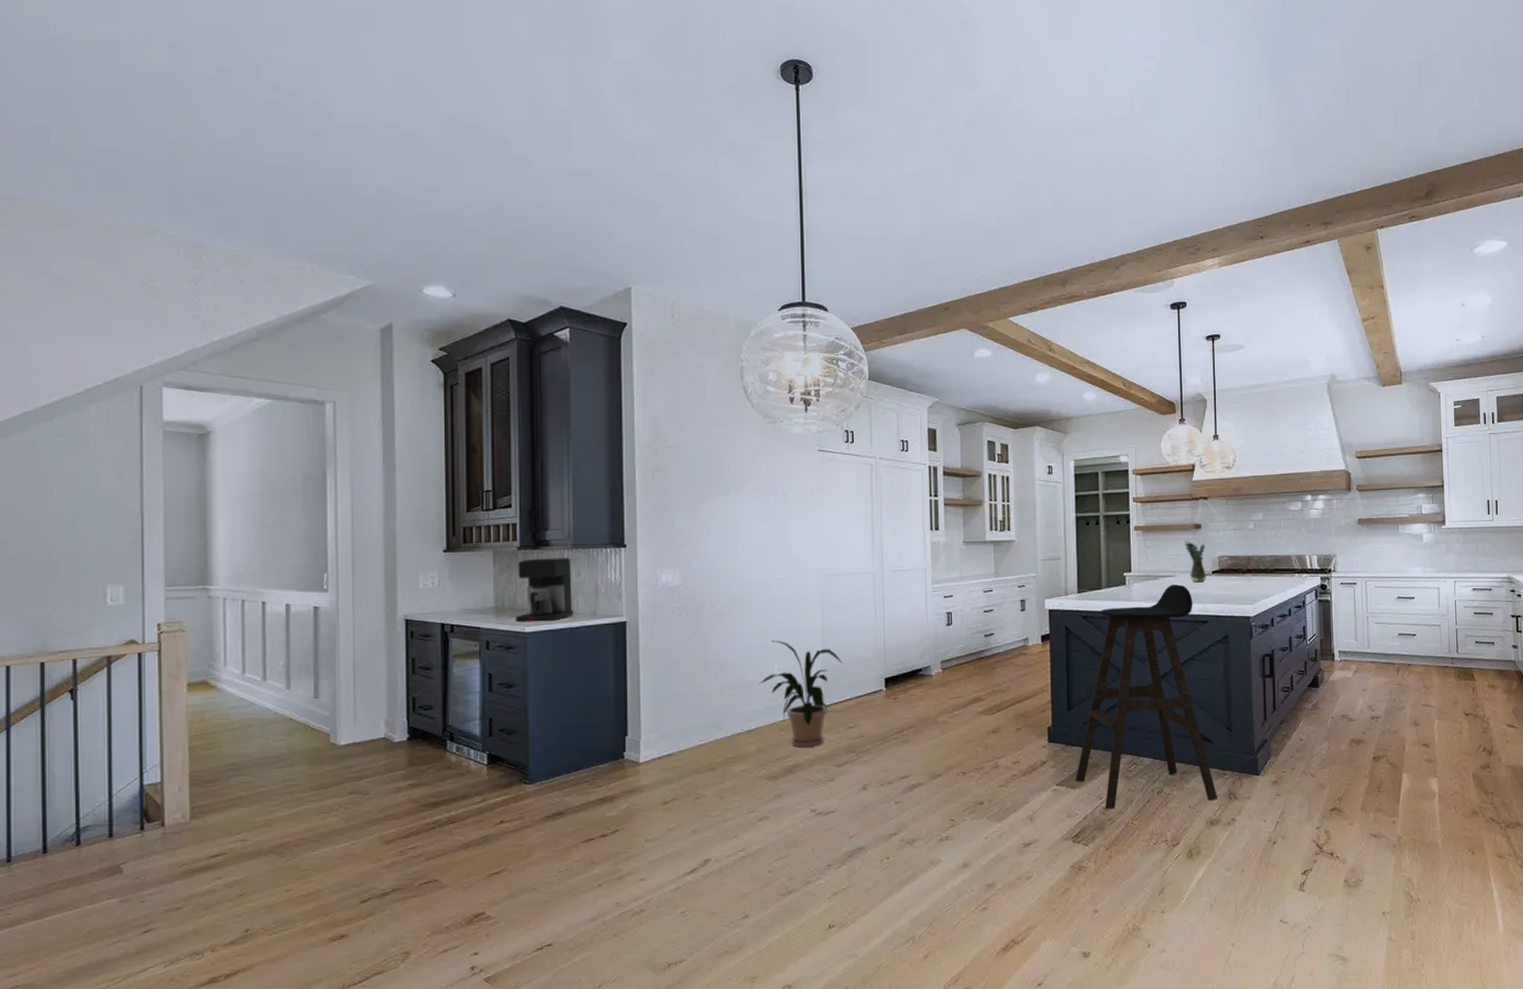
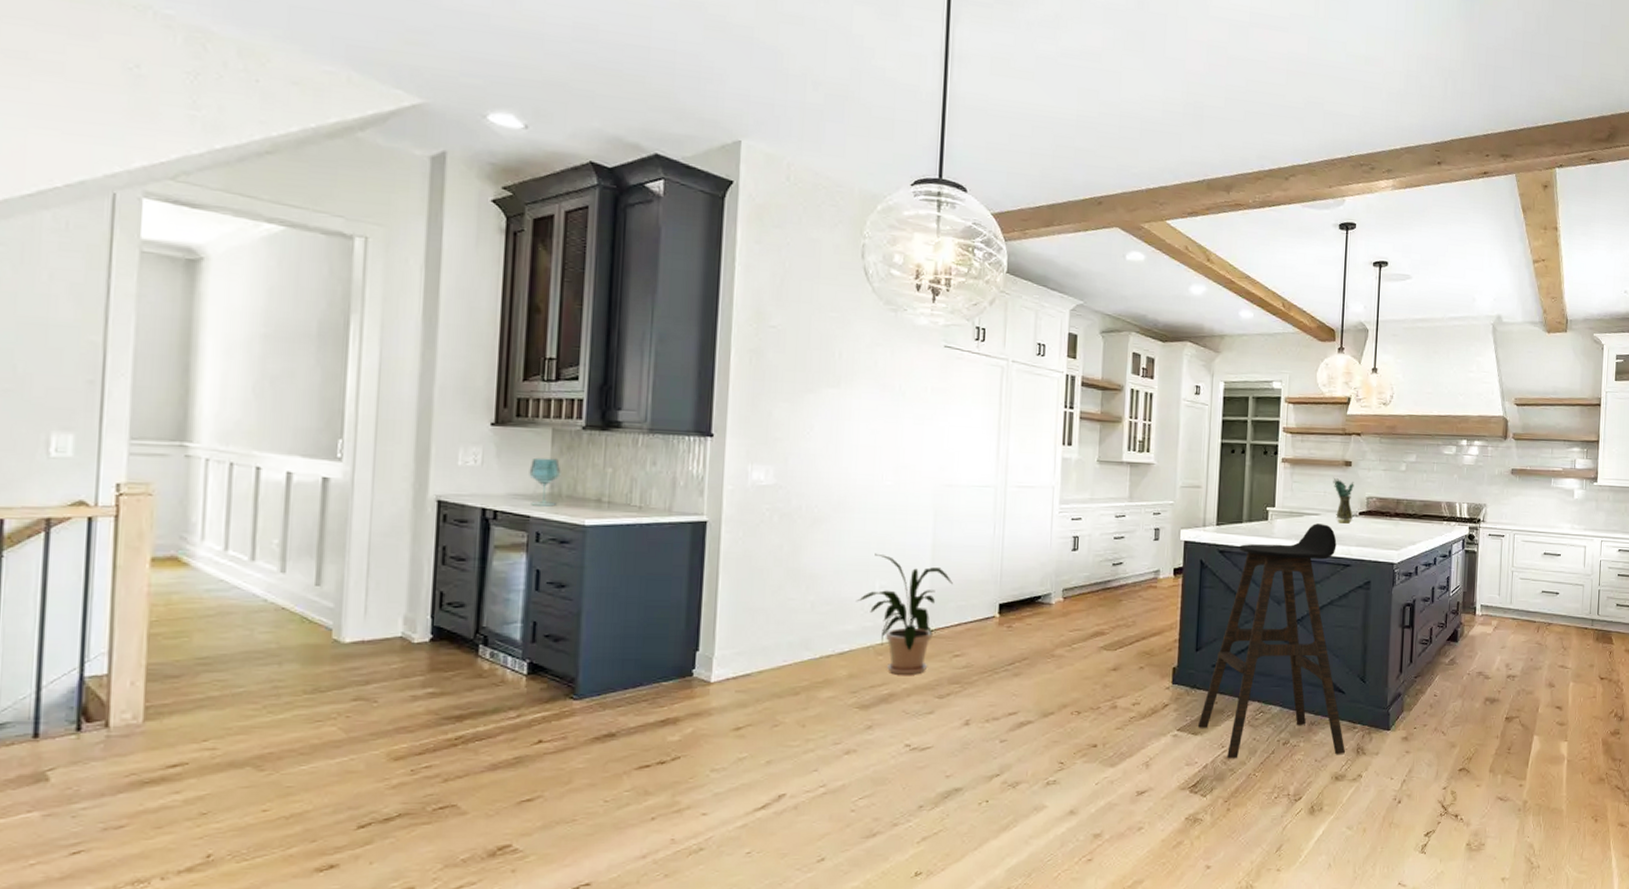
wine glass: none [477,576,503,619] -> present [529,457,561,507]
coffee maker: present [516,558,574,623] -> none [574,441,646,515]

